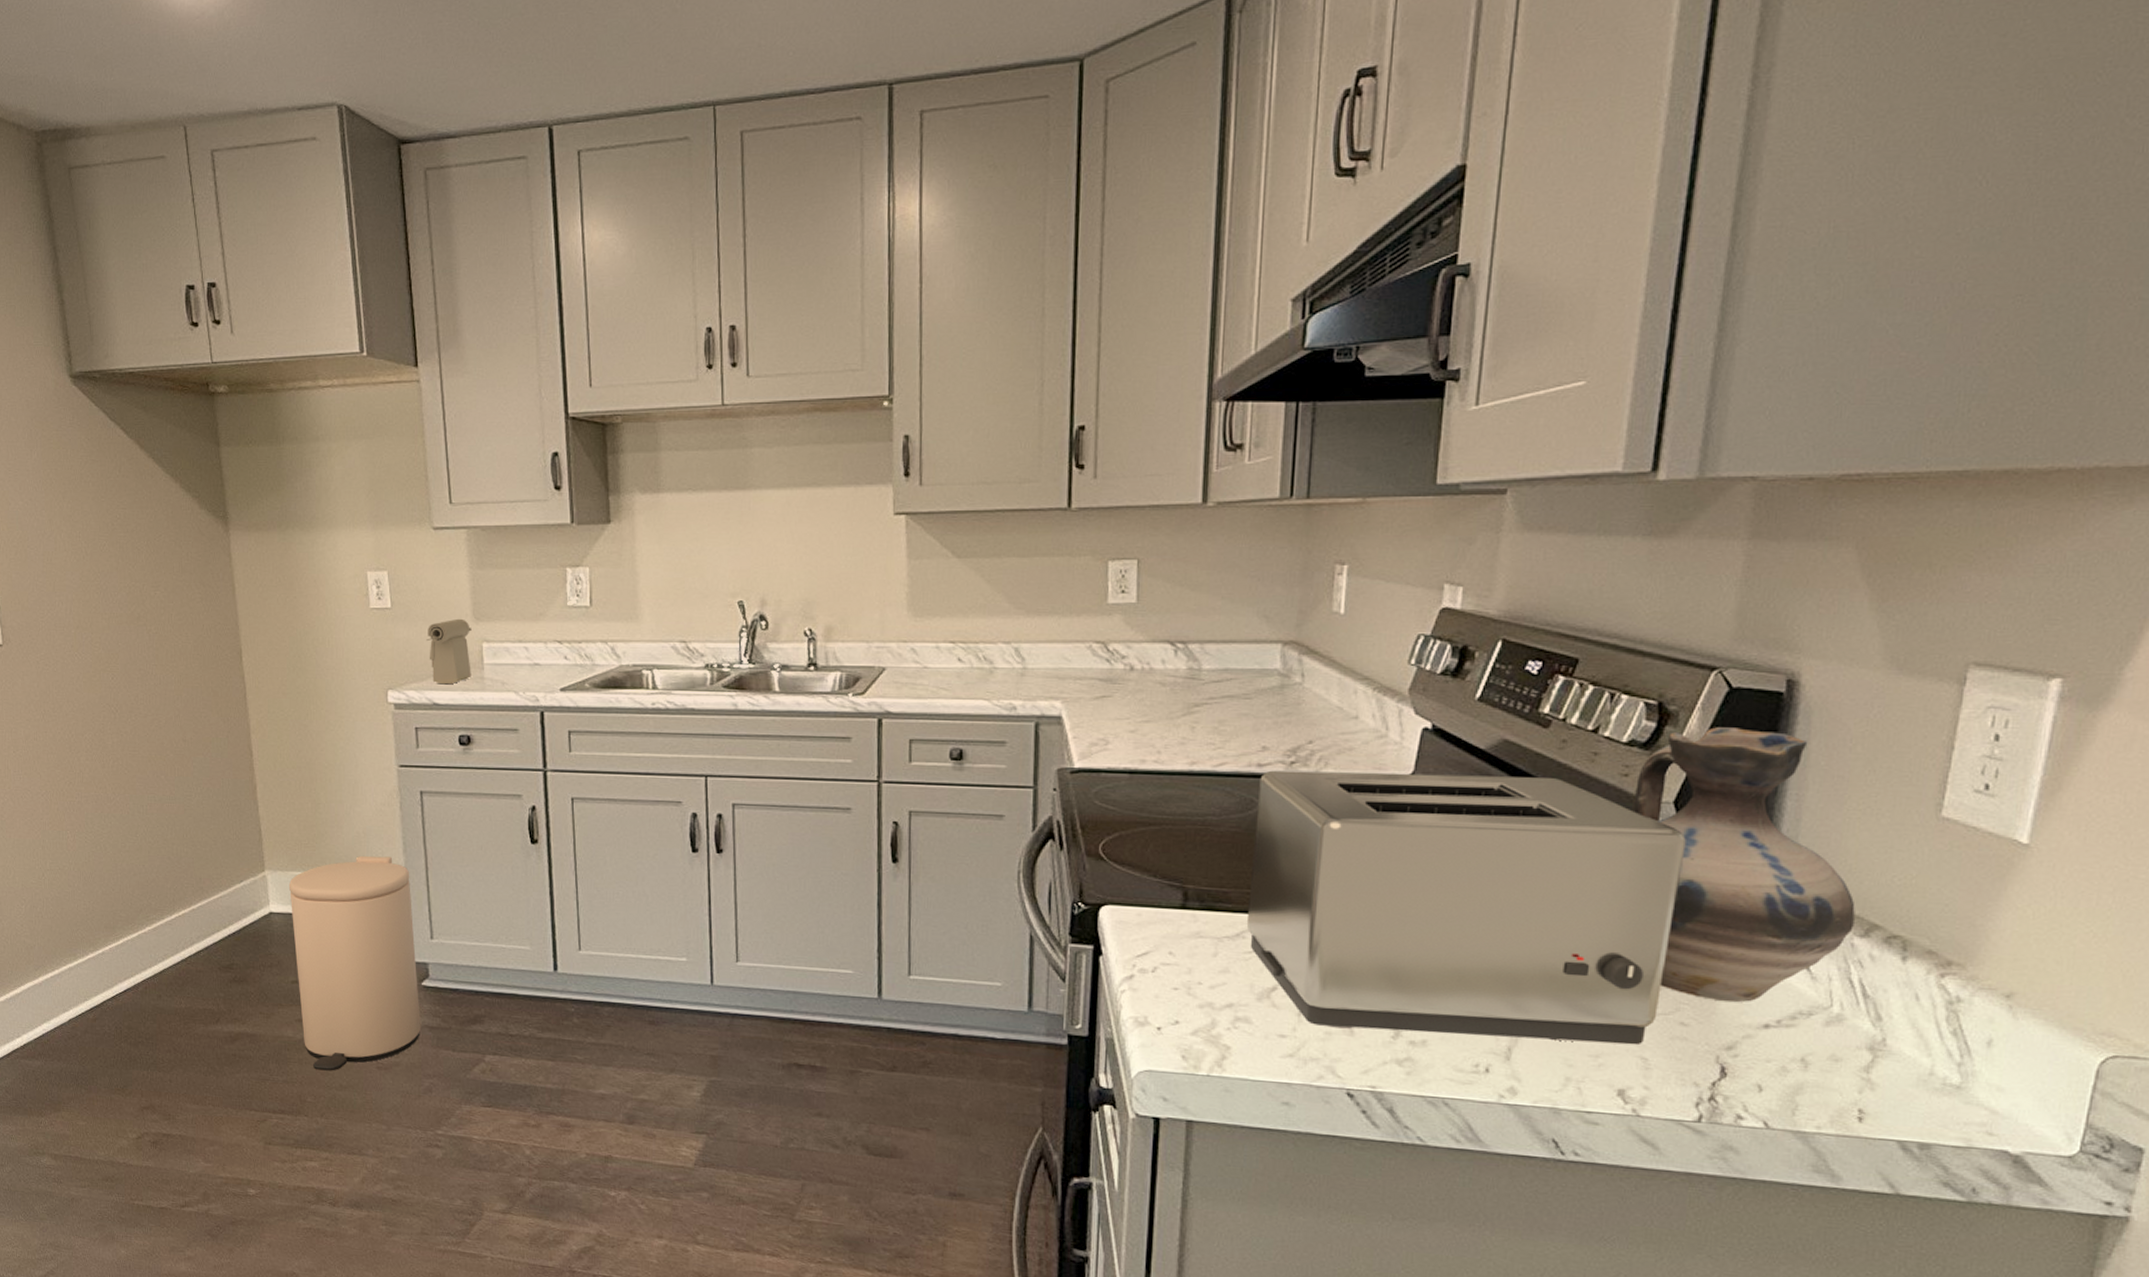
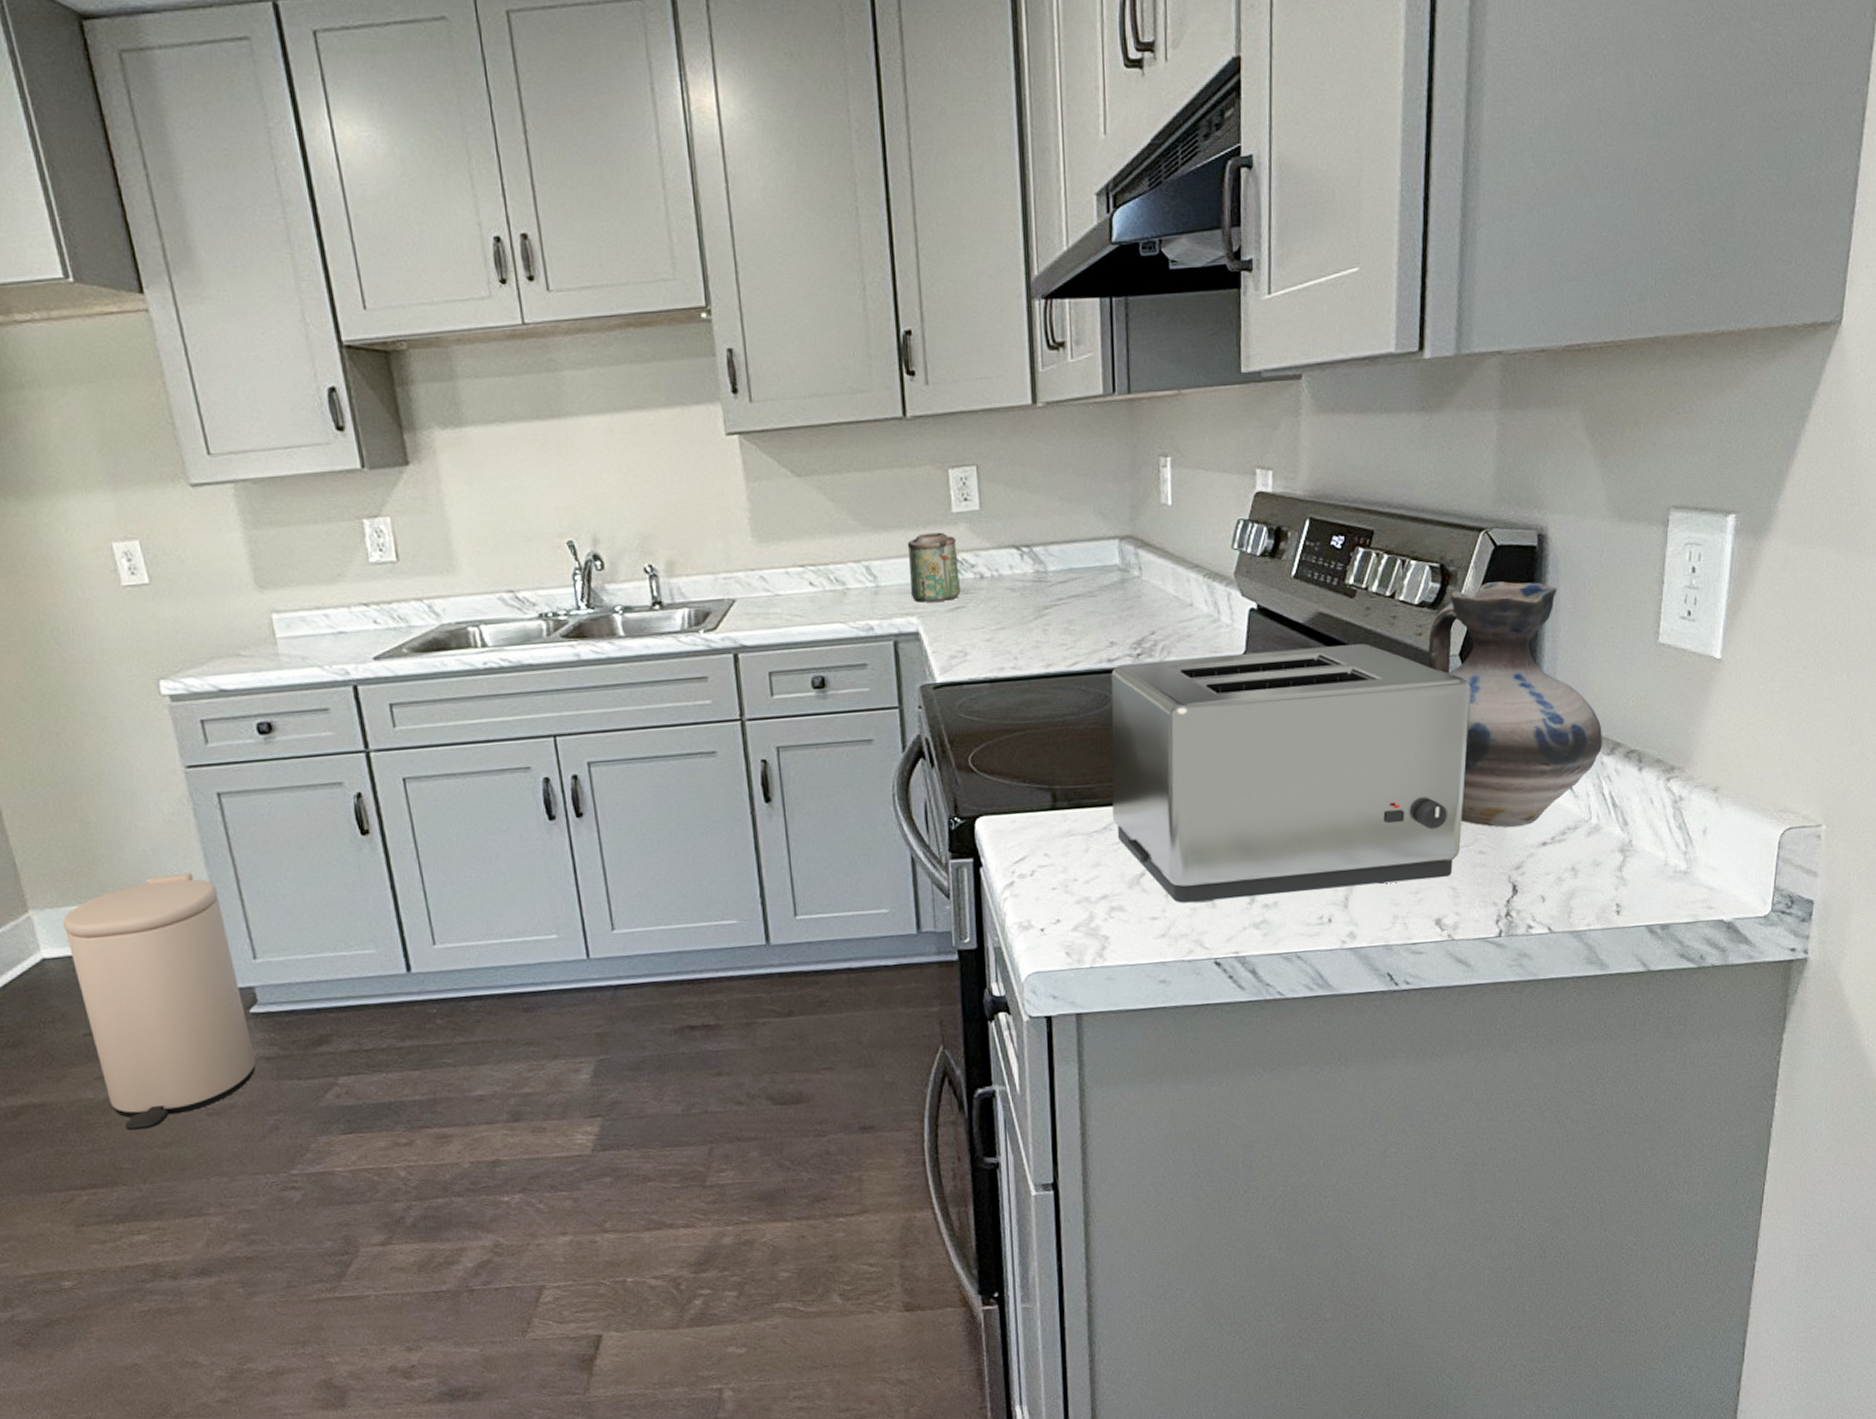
roll-top bag: present [426,618,472,685] -> none [200,588,263,667]
canister: none [1057,621,1109,689] -> present [907,532,961,602]

